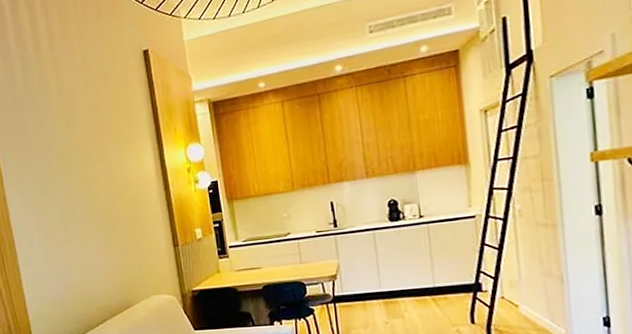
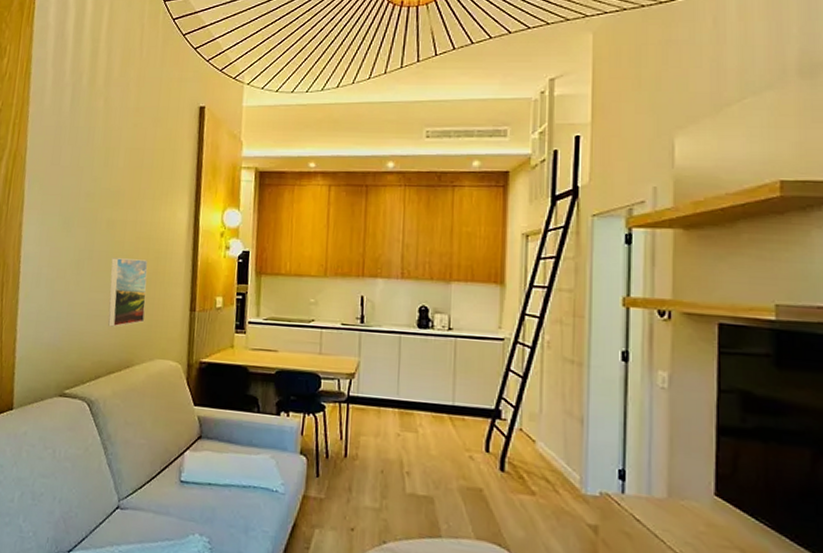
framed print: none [93,208,135,275] -> present [108,258,148,327]

